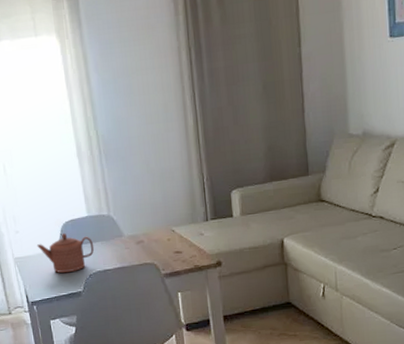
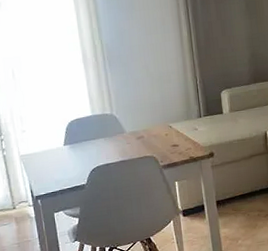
teapot: present [36,232,94,273] -> none [42,130,98,168]

